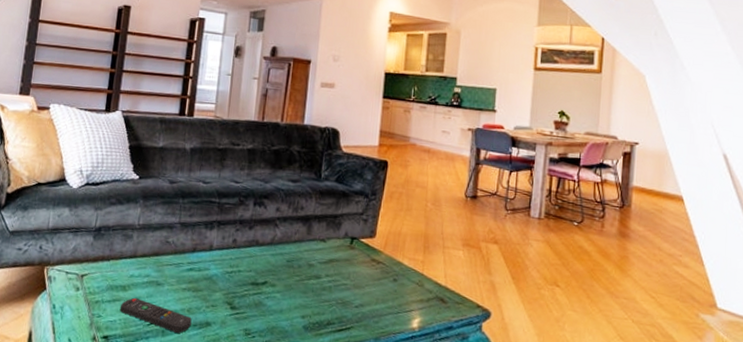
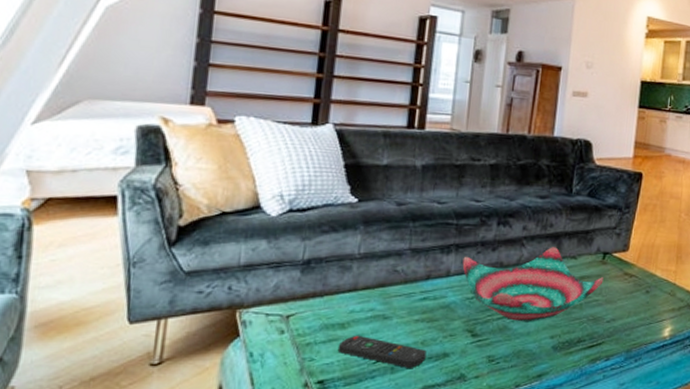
decorative bowl: none [223,229,352,301] -> present [462,247,604,322]

